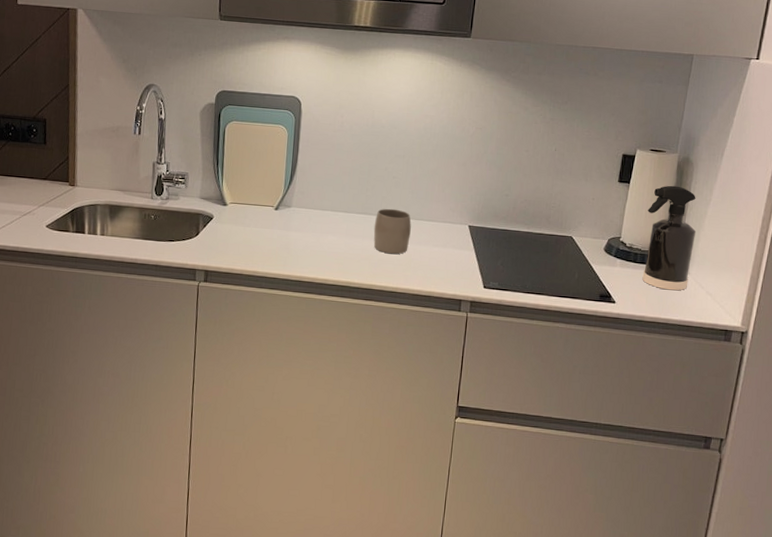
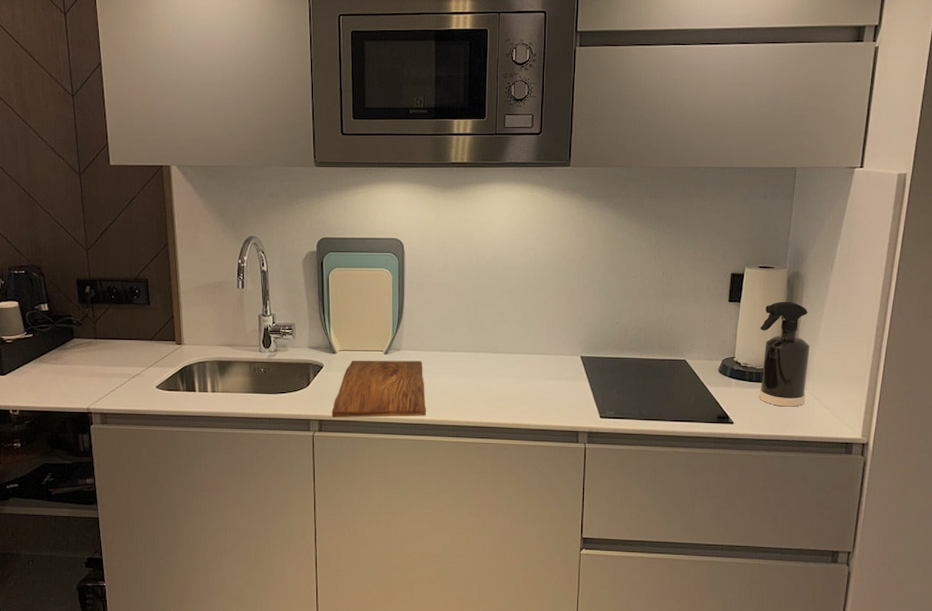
cutting board: none [218,213,313,274] -> present [331,360,427,418]
mug: present [373,208,412,254] -> none [485,344,523,391]

